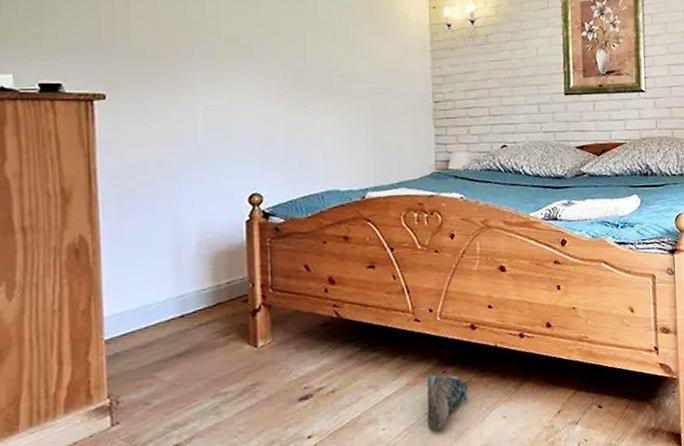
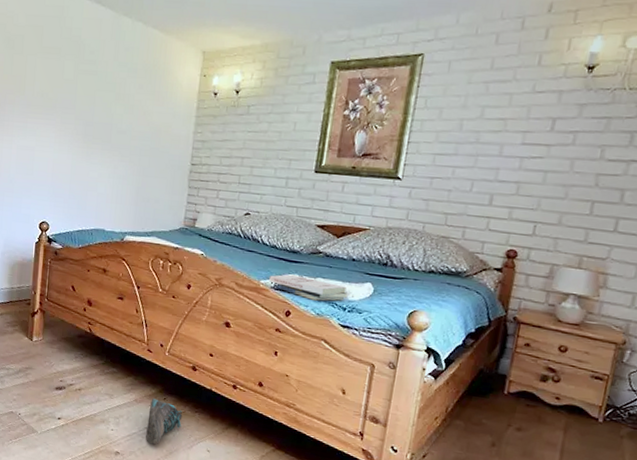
books: none [538,201,618,224] -> present [269,274,348,301]

